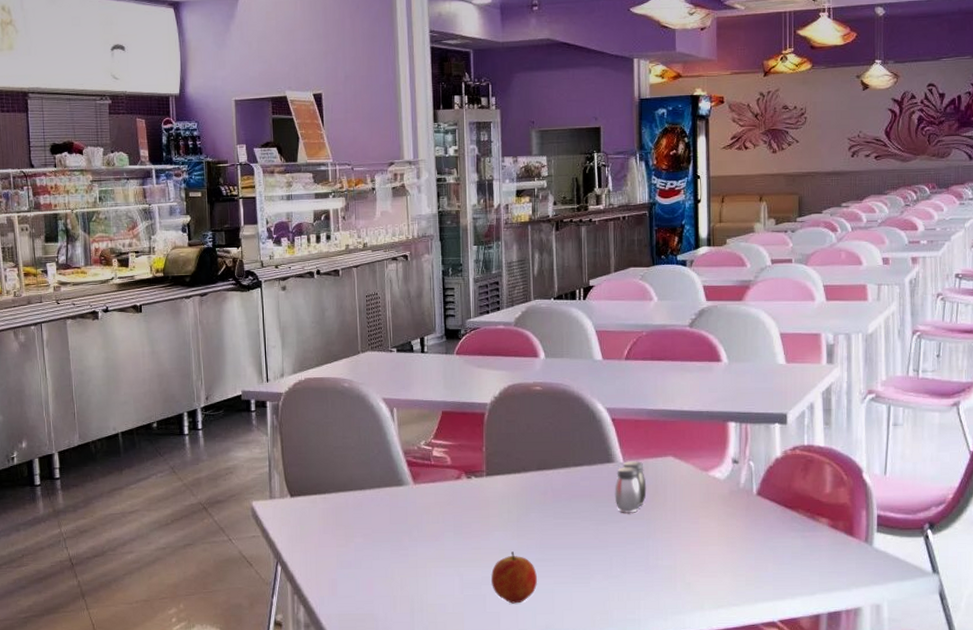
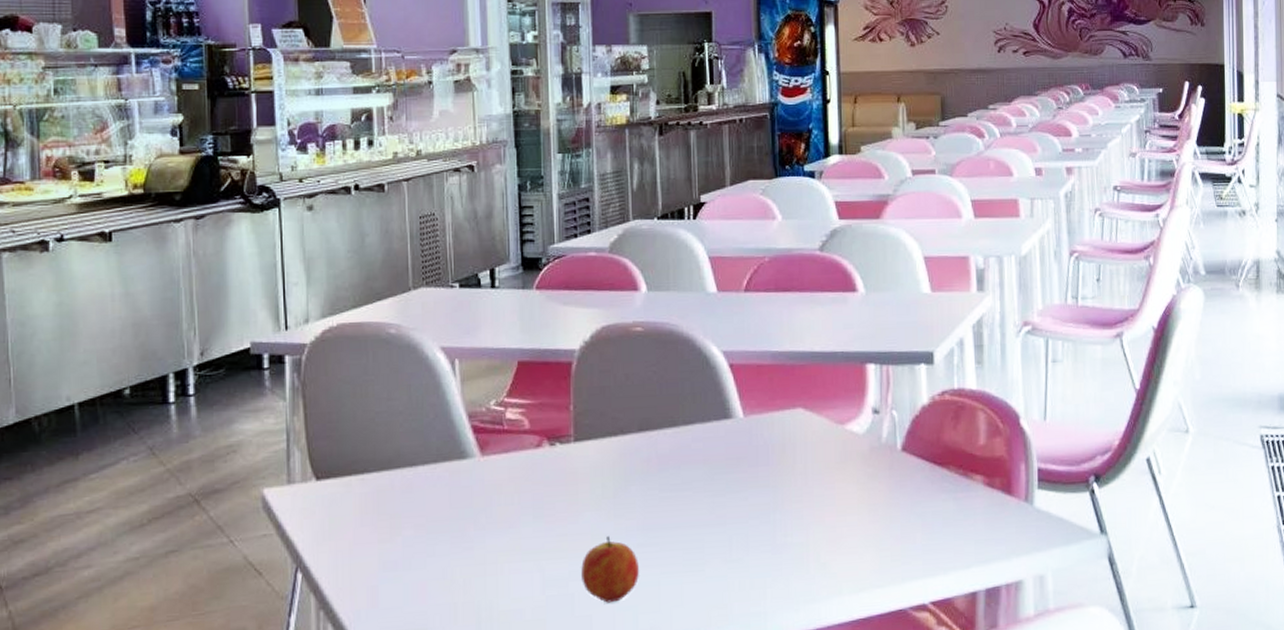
salt and pepper shaker: present [614,461,647,513] -> none [733,415,772,480]

